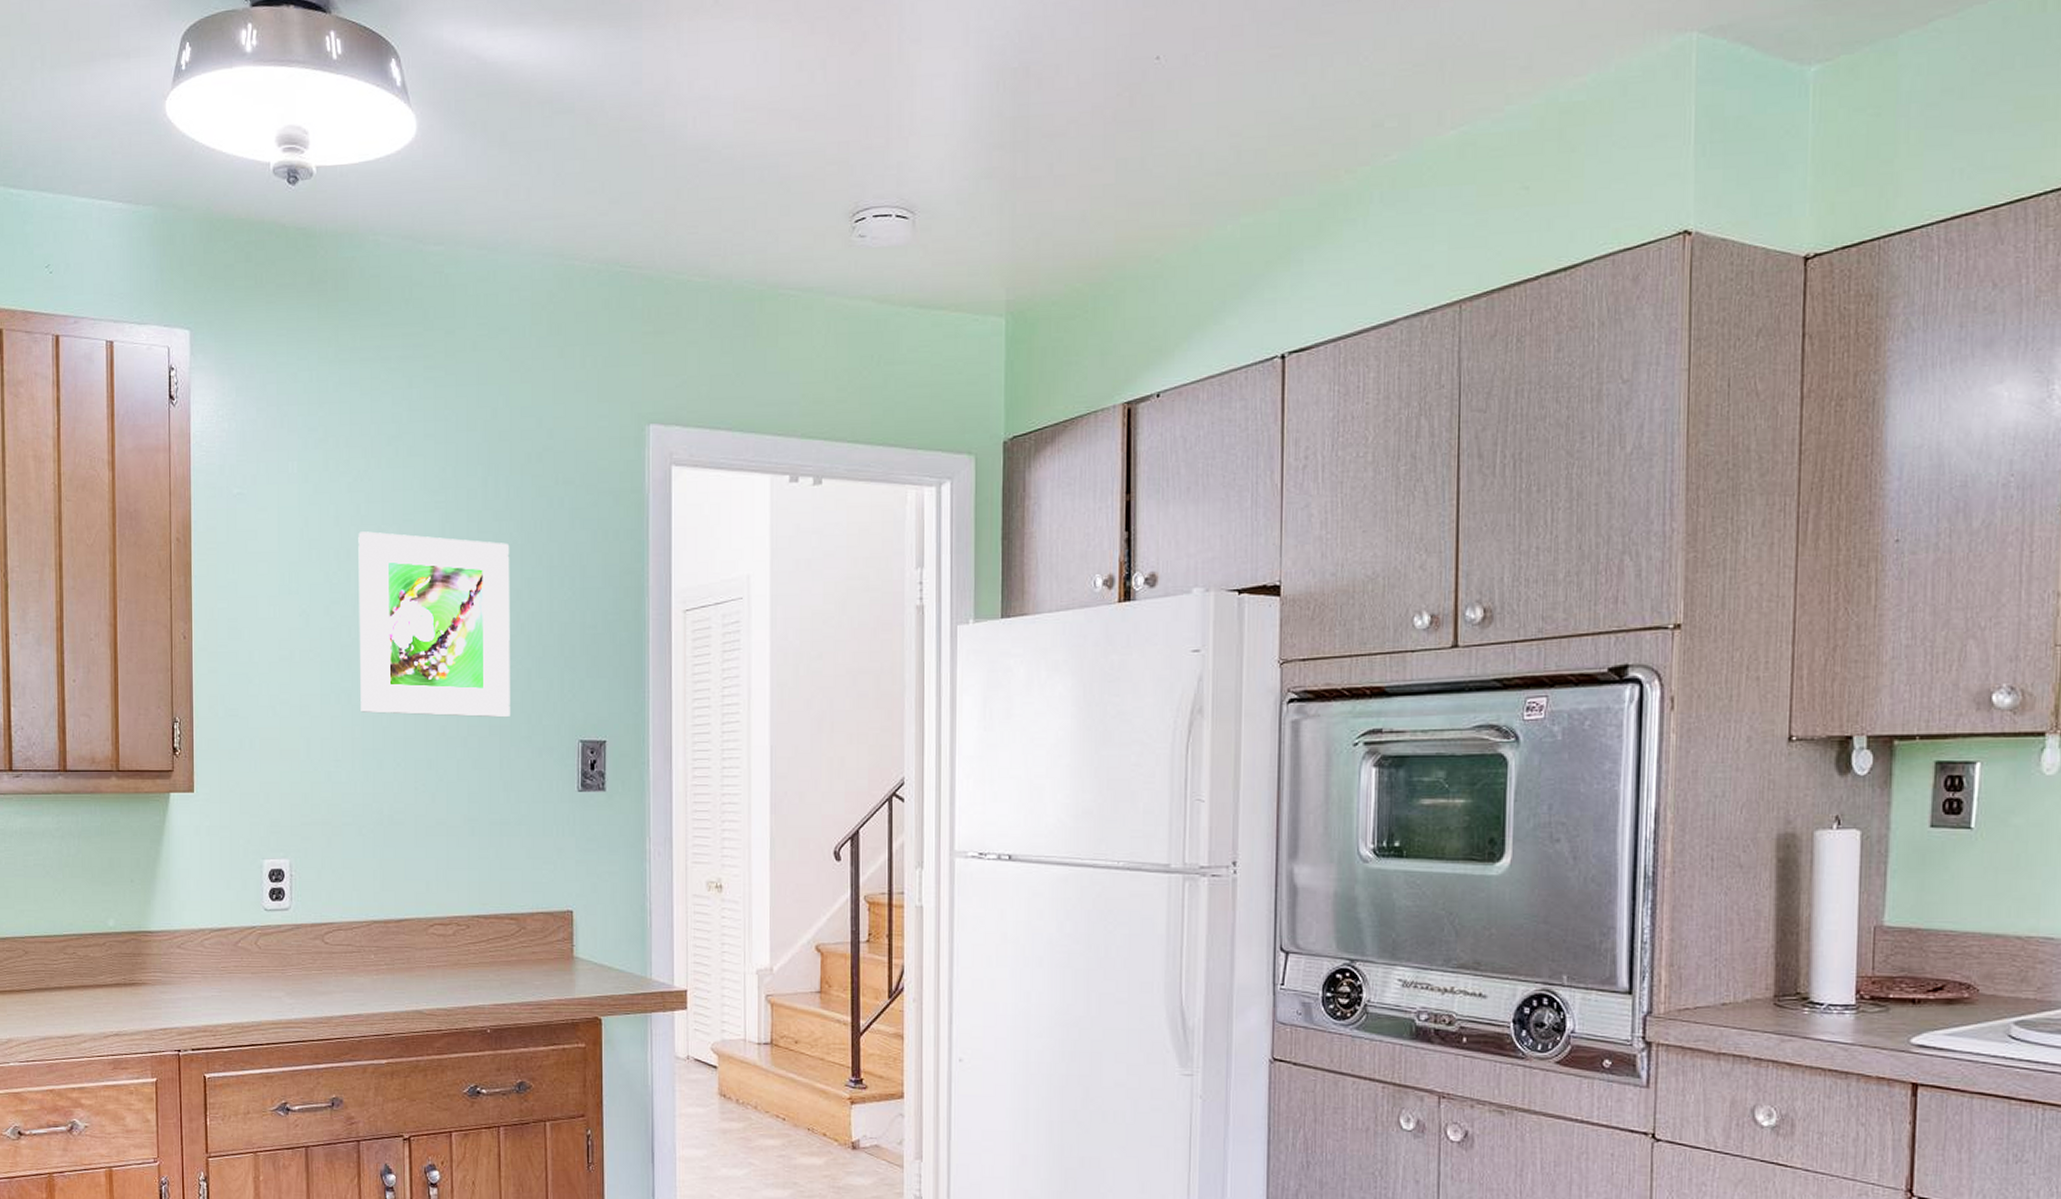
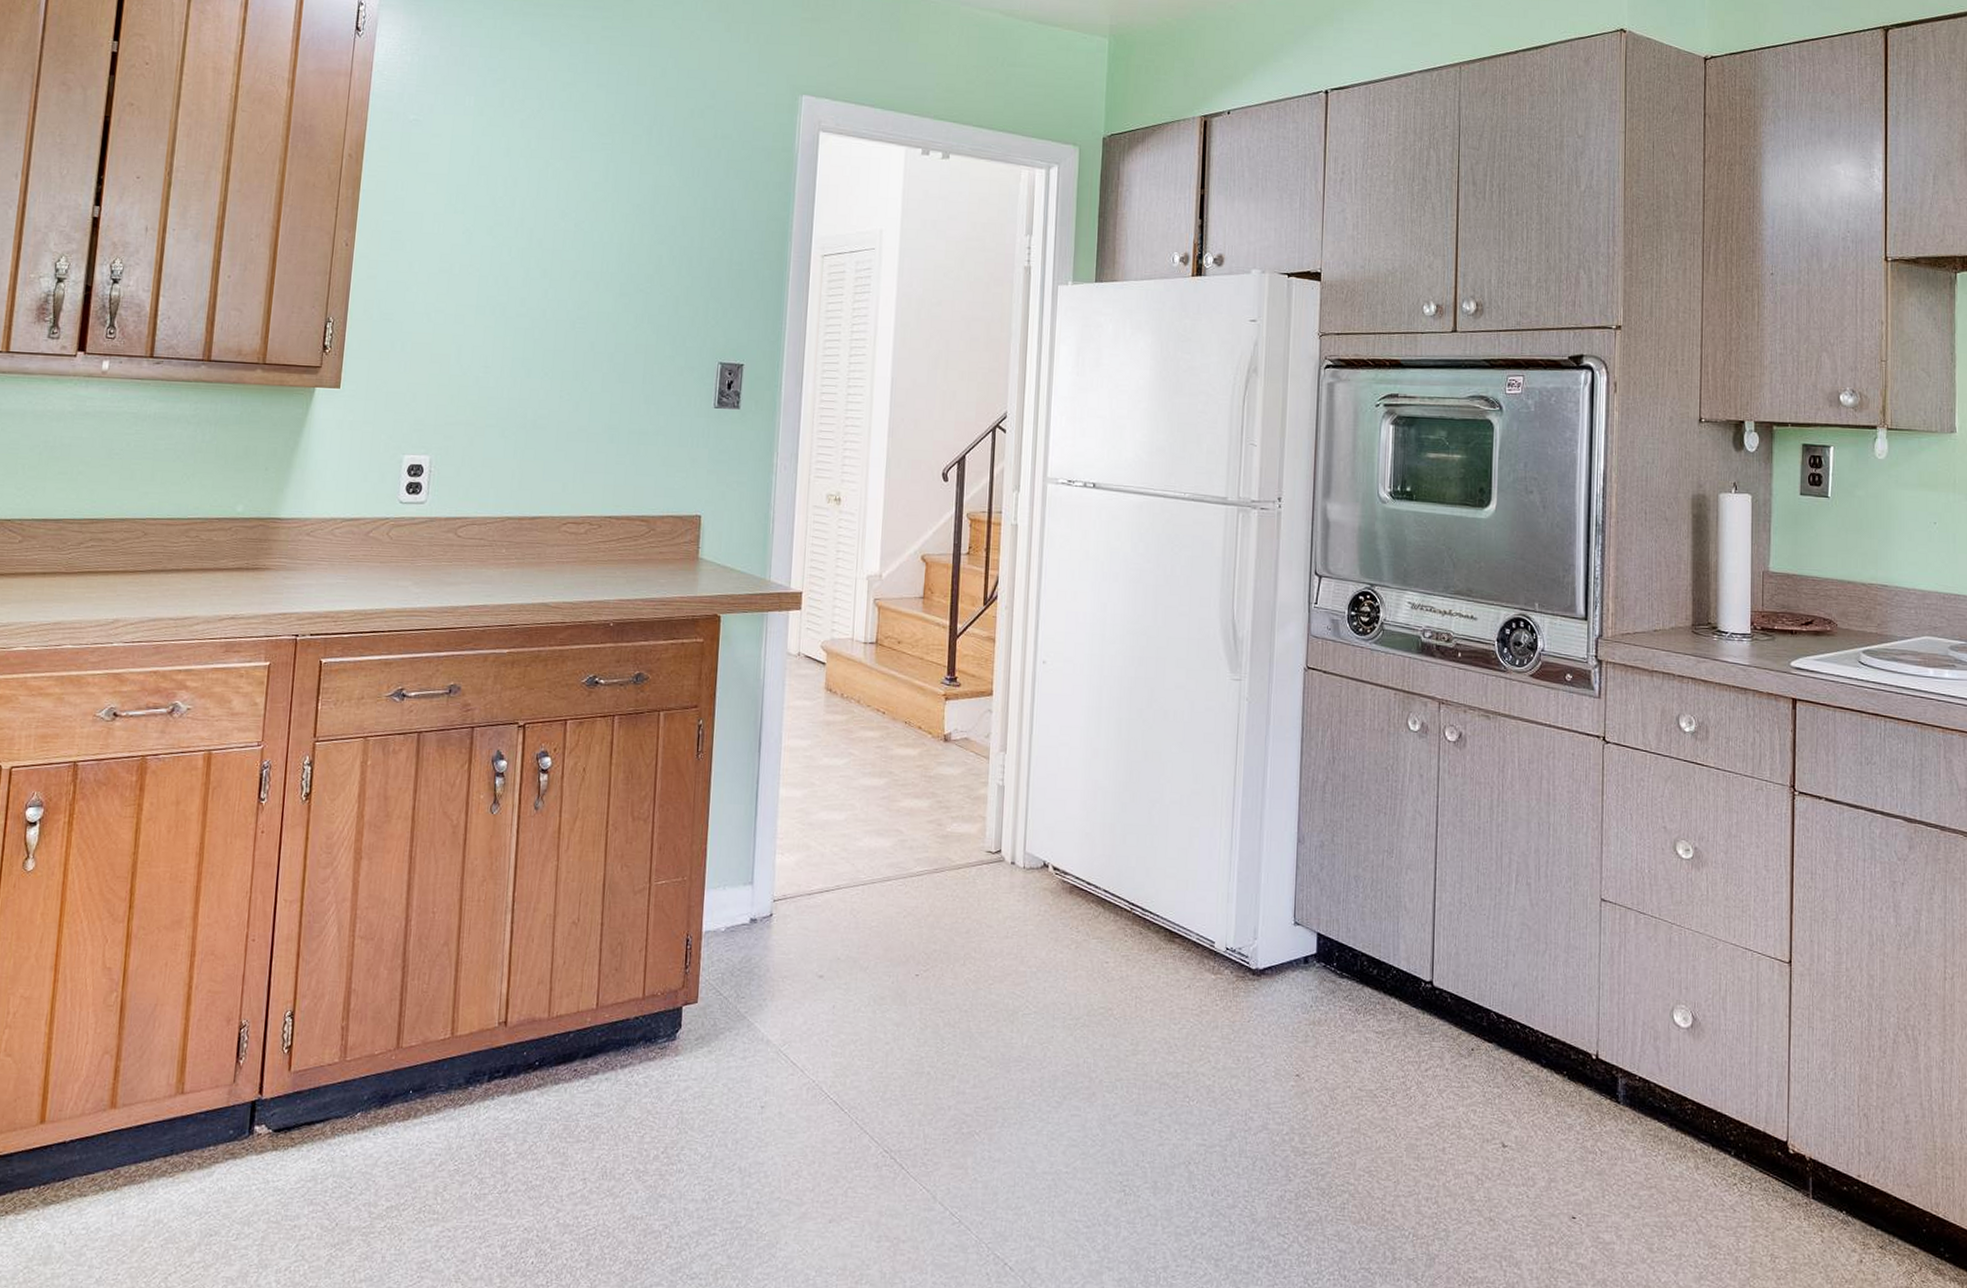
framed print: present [358,531,510,718] -> none [514,163,668,338]

